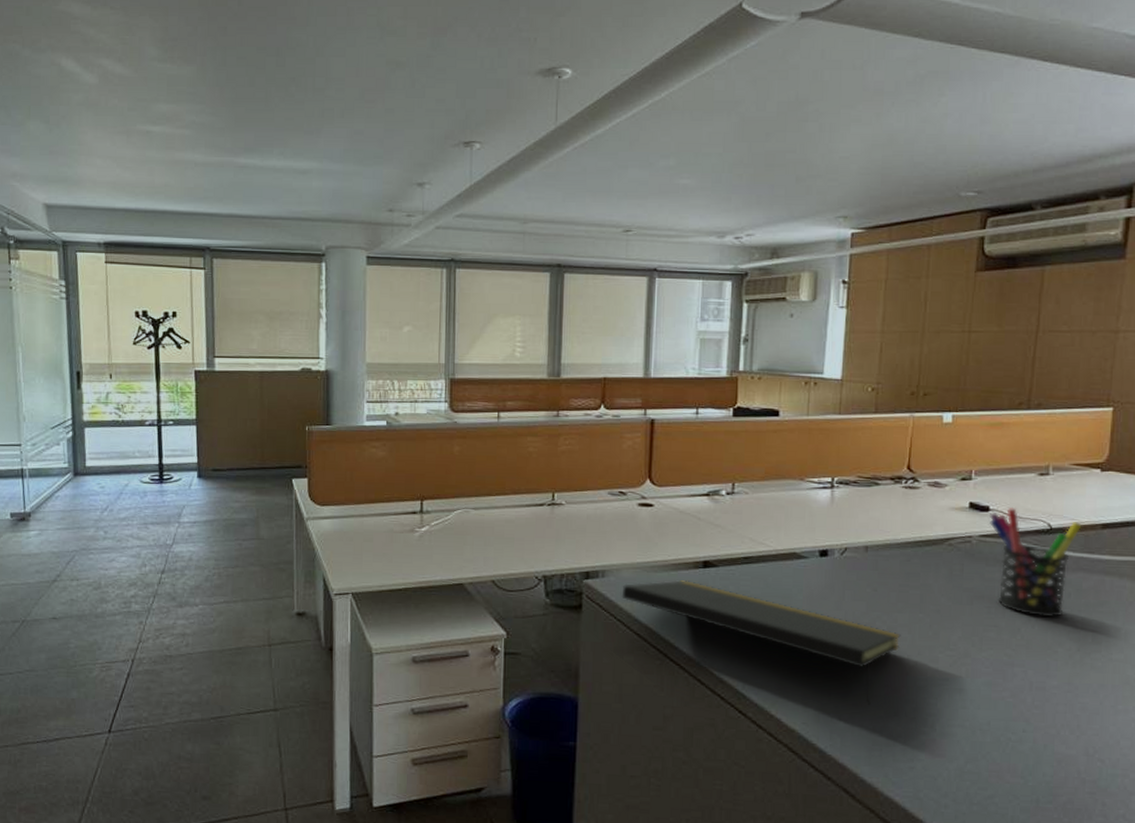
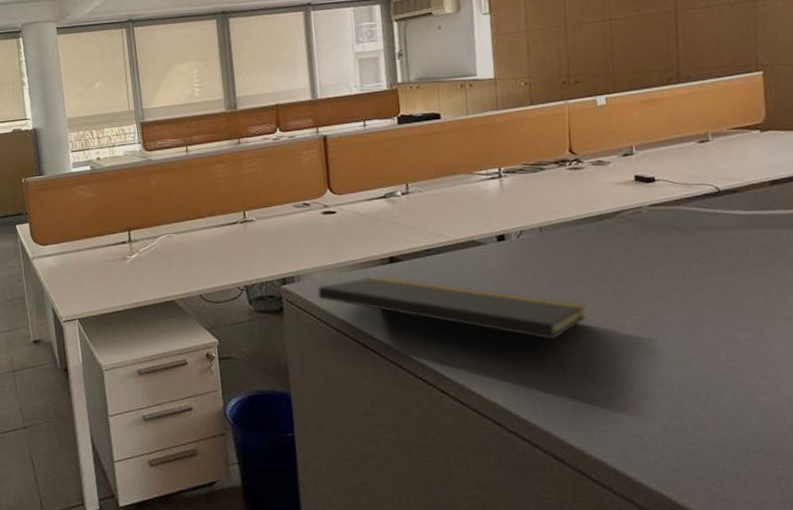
pen holder: present [990,508,1082,618] -> none [656,176,750,276]

